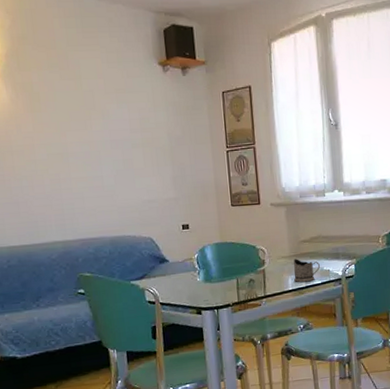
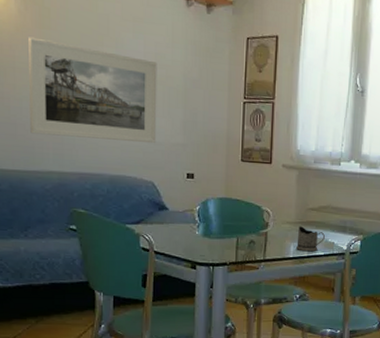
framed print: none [22,121,150,209] -> present [29,37,157,144]

